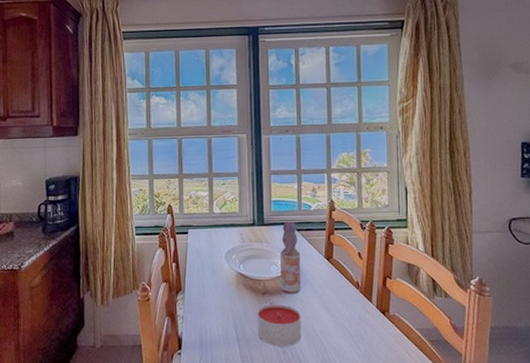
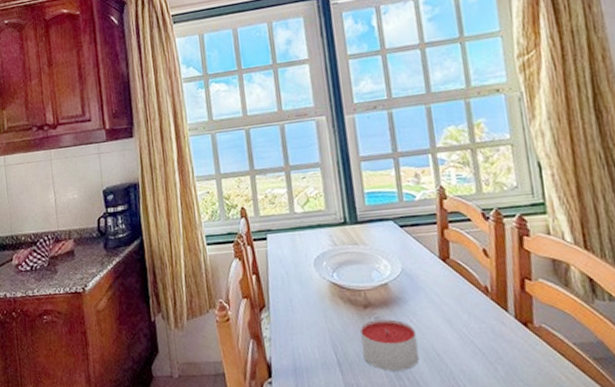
bottle: present [279,221,302,294] -> none [381,216,413,306]

